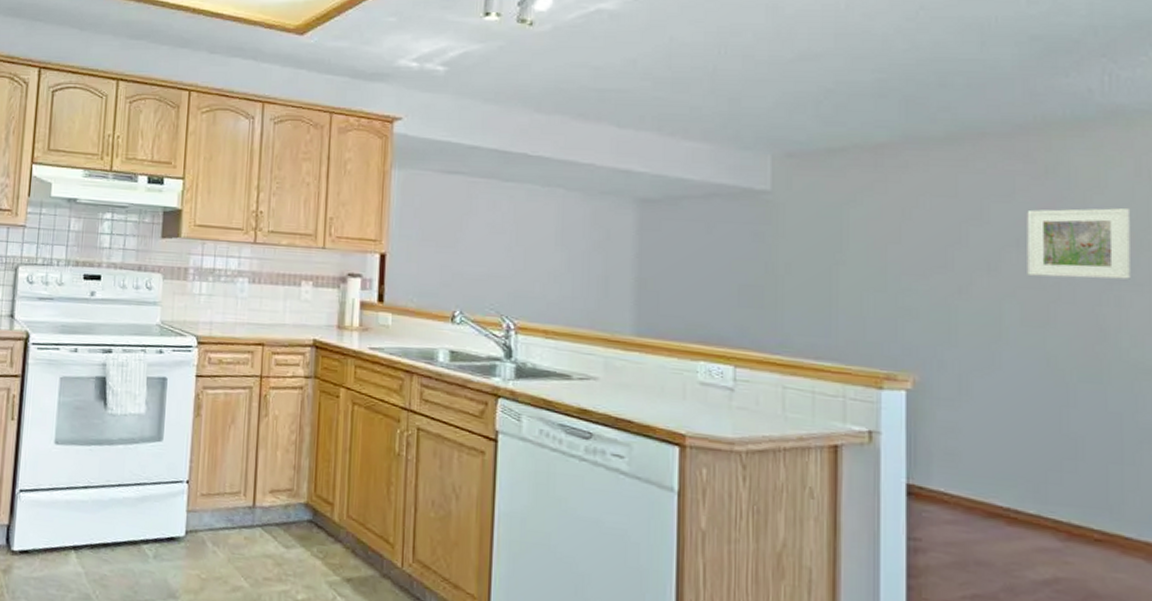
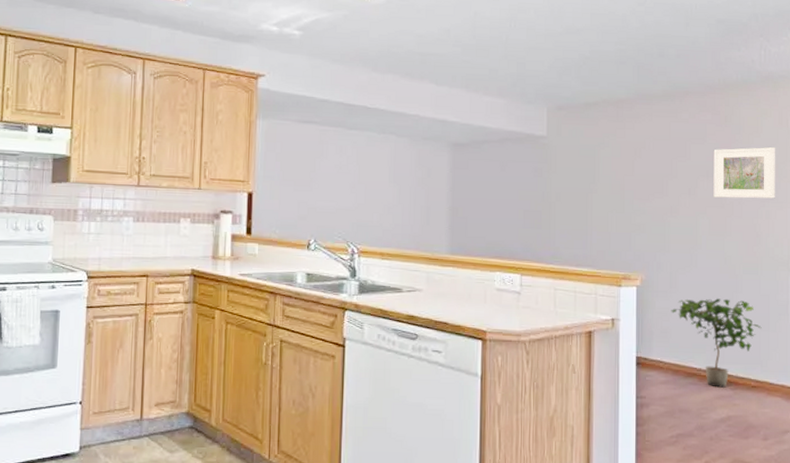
potted plant: none [960,411,1110,538] -> present [671,298,762,388]

